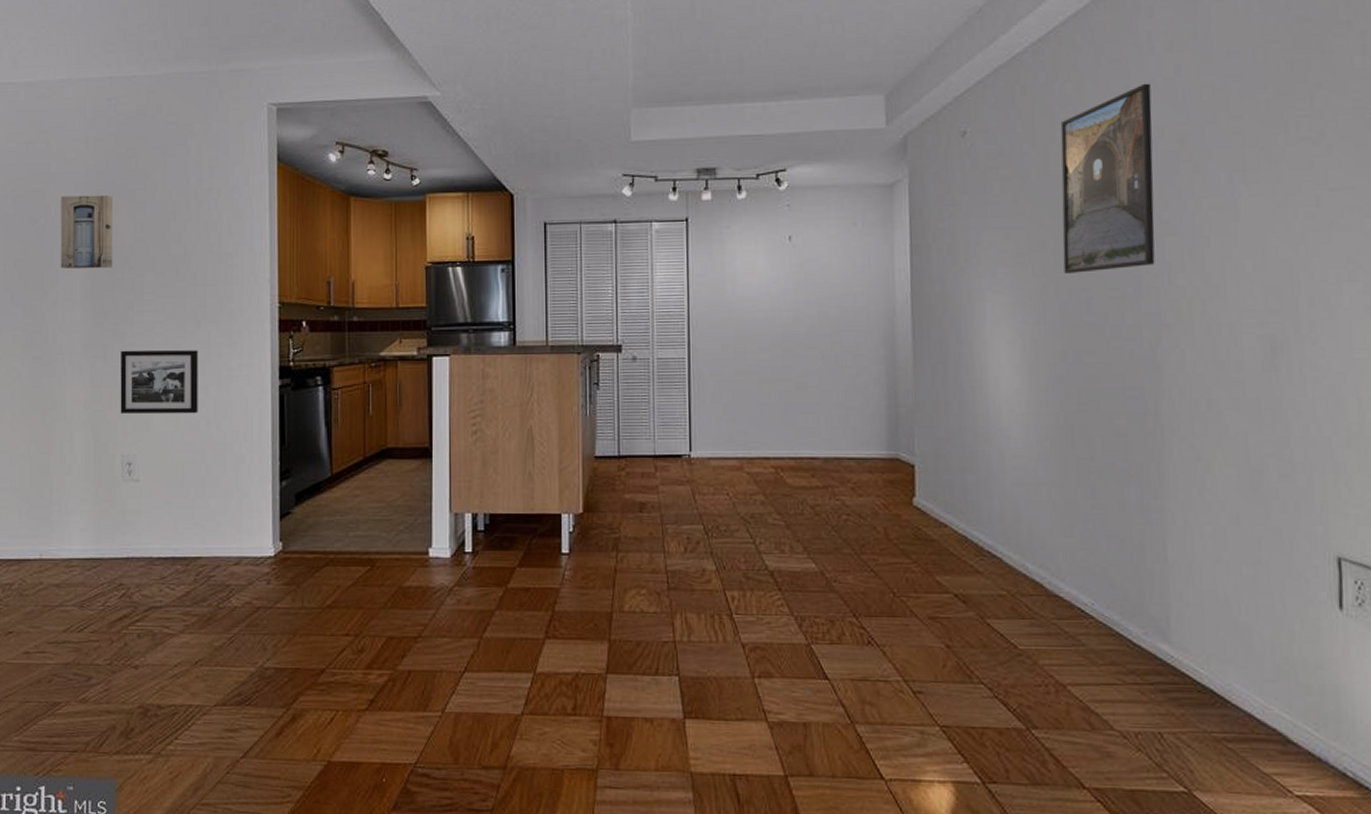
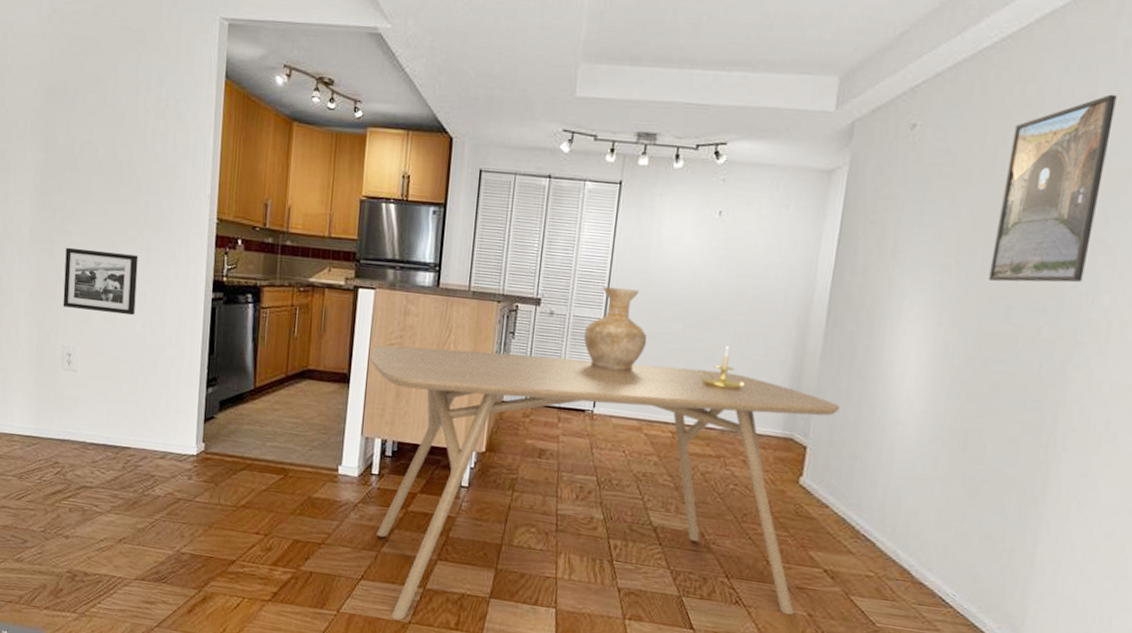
wall art: present [60,195,113,269] -> none [12,90,65,167]
dining table: none [452,398,941,712] -> present [370,345,840,620]
vase: none [670,325,736,411] -> present [583,287,647,372]
candle holder: none [791,371,840,416] -> present [697,346,744,391]

